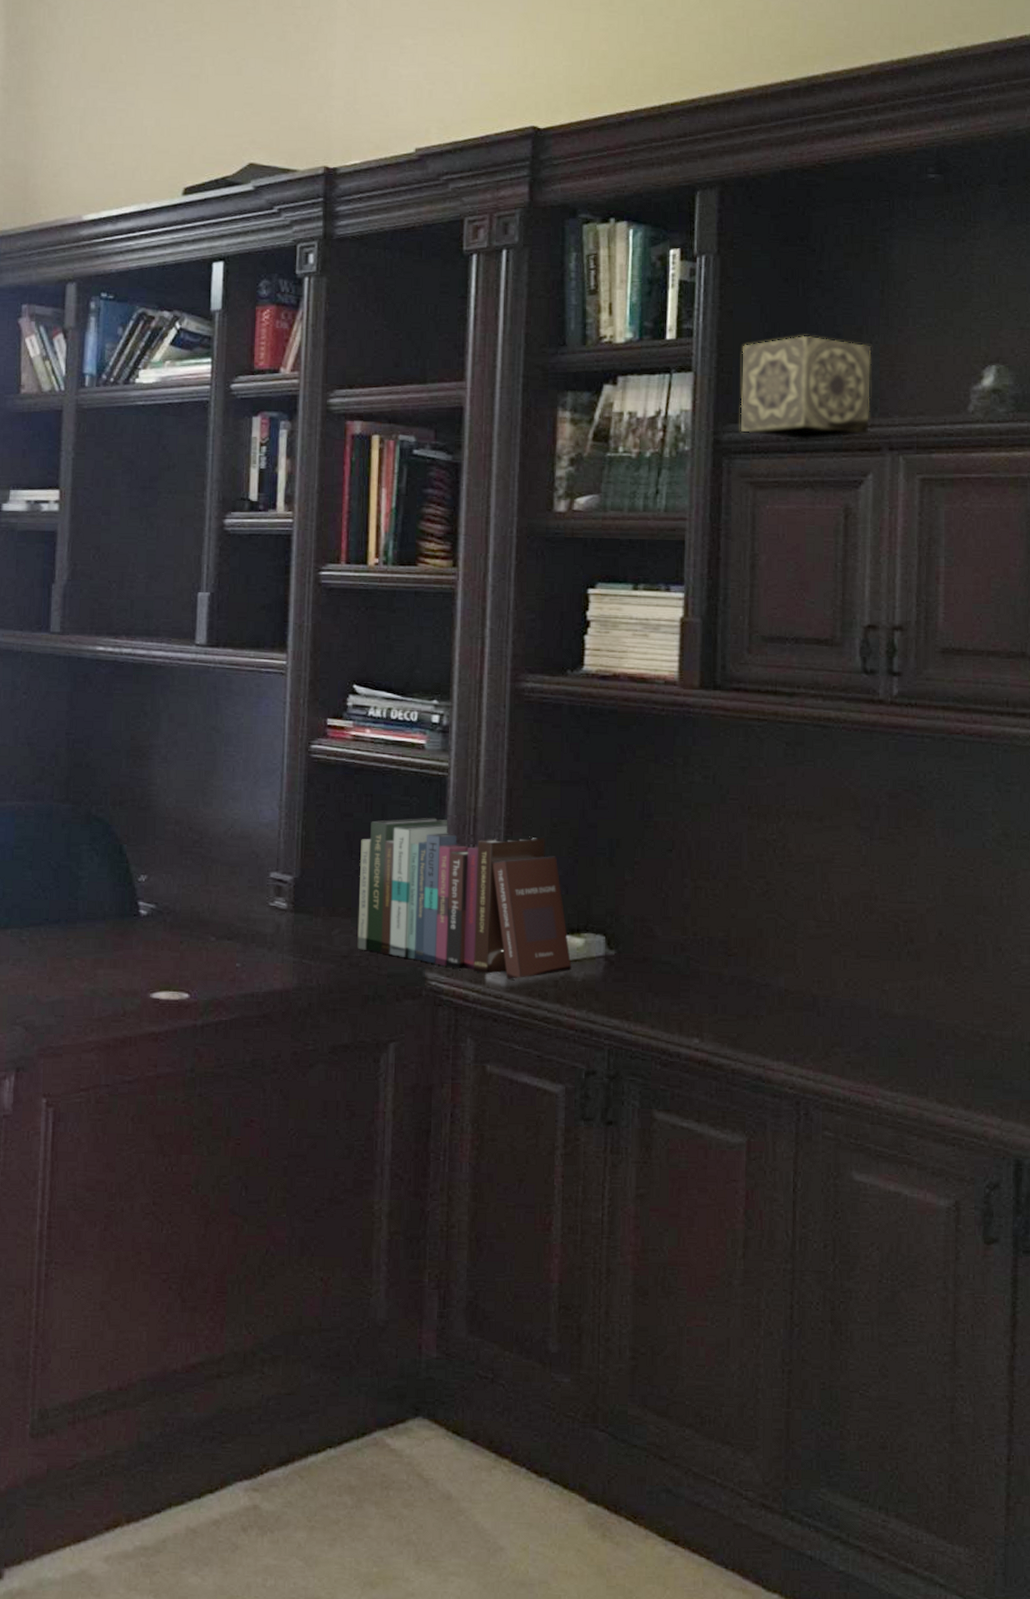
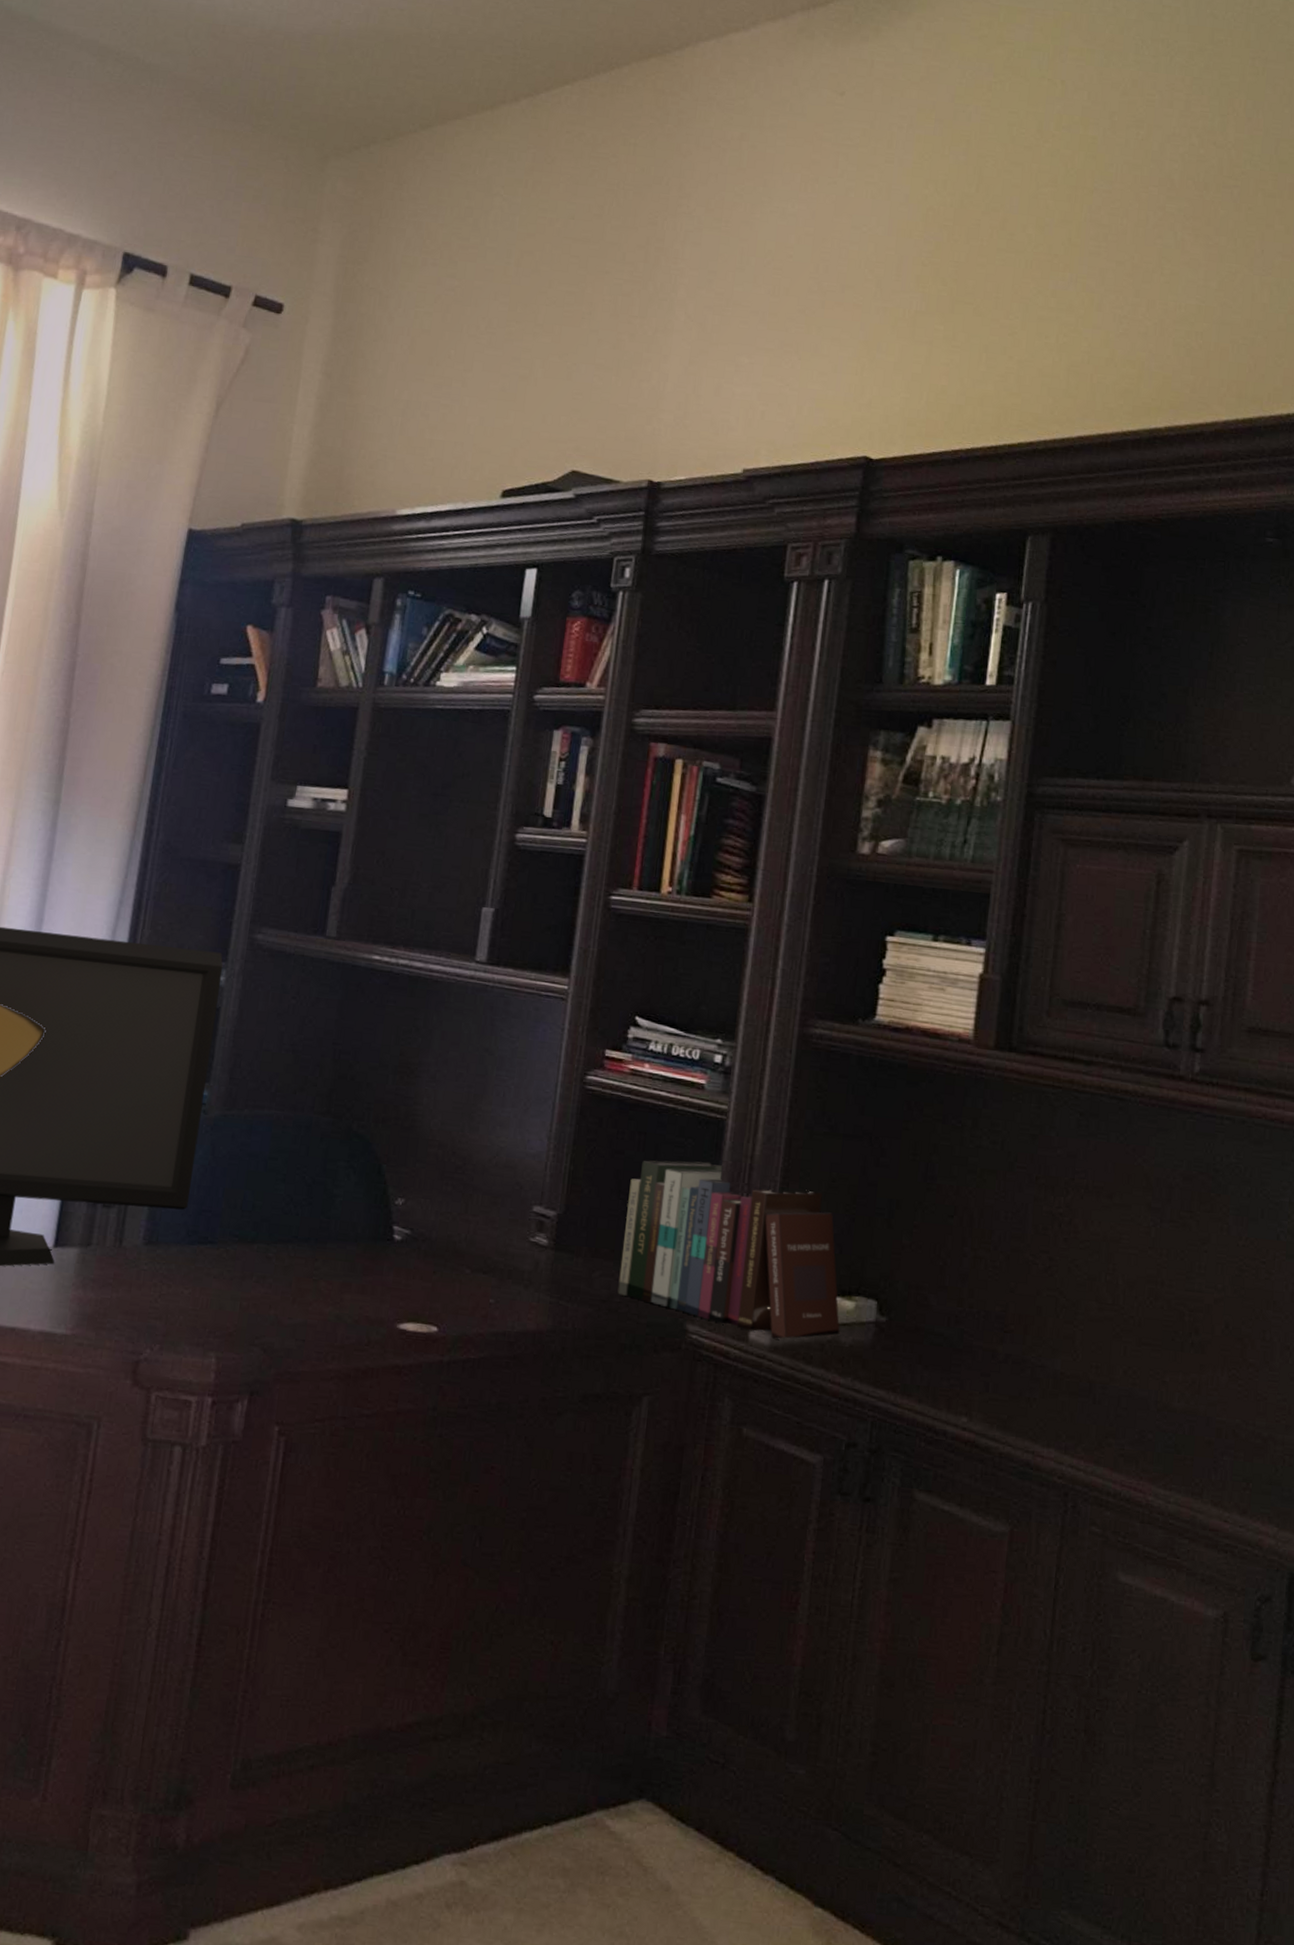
decorative box: present [740,335,872,440] -> none [1056,692,1197,801]

